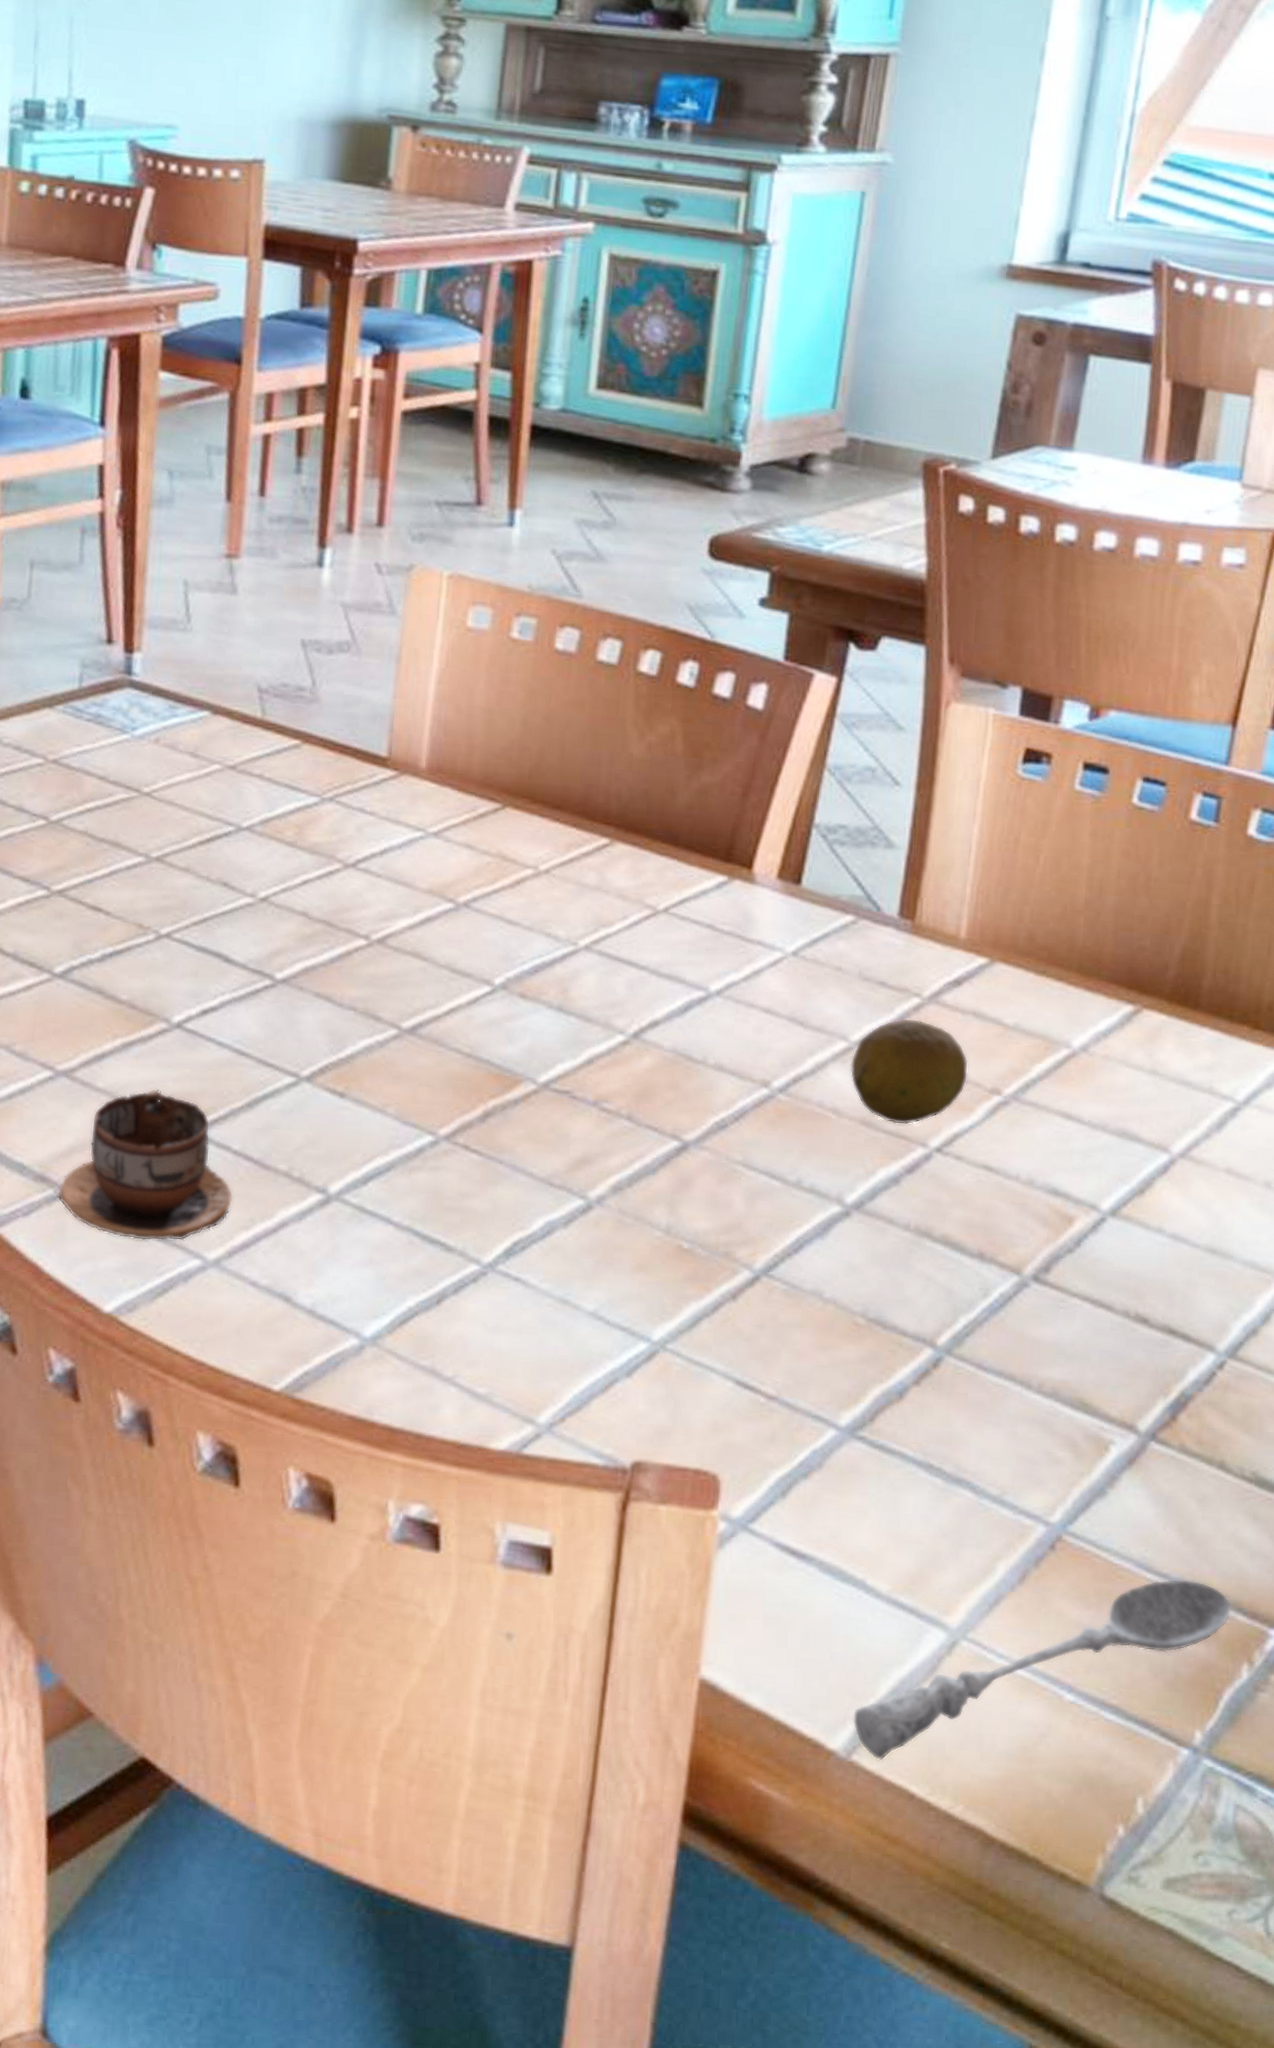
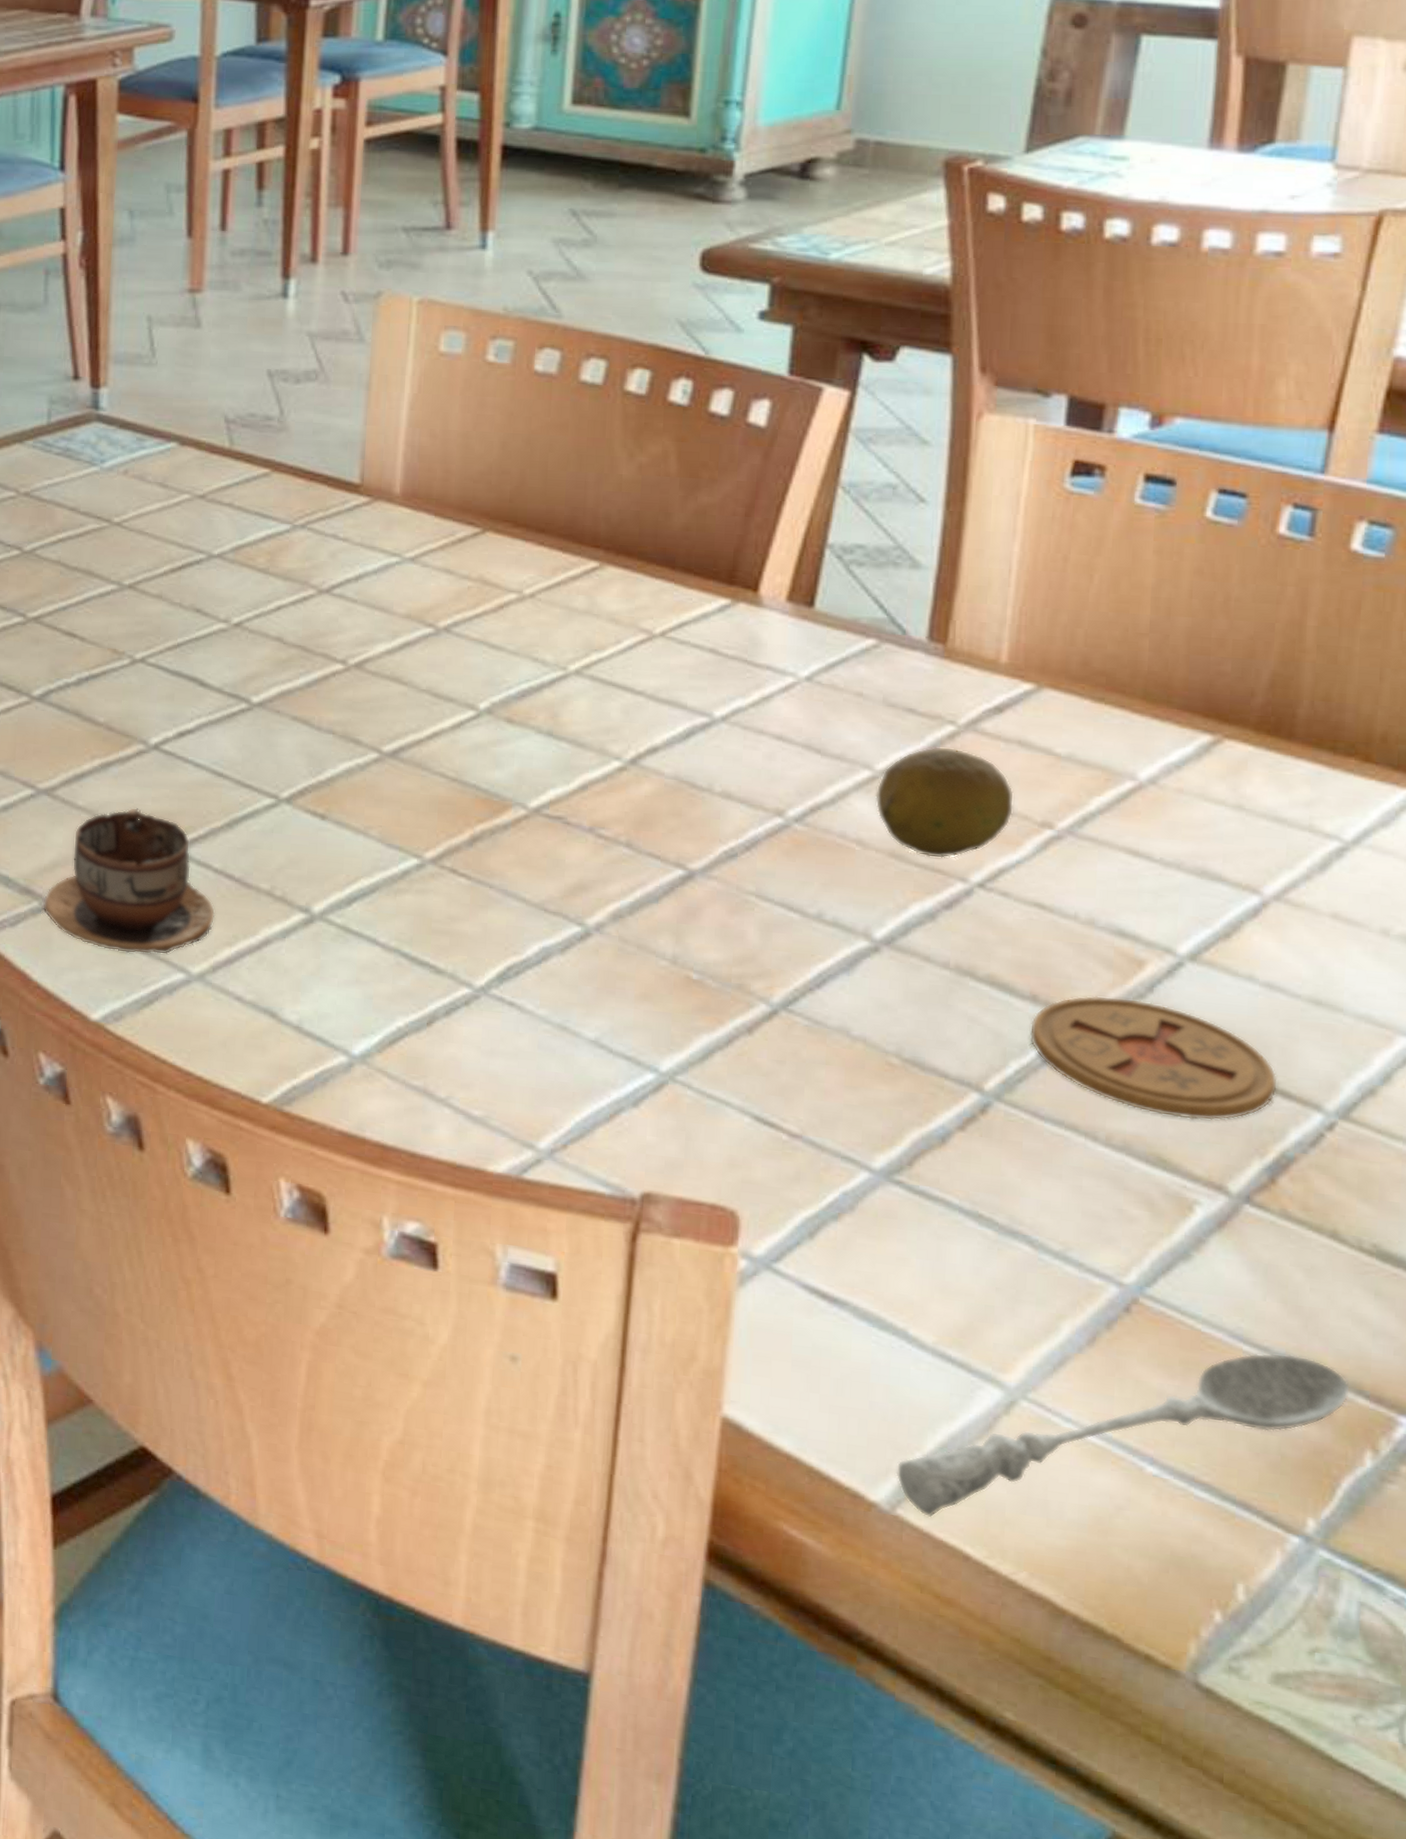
coaster: none [976,1251,1180,1365] -> present [1029,995,1278,1121]

